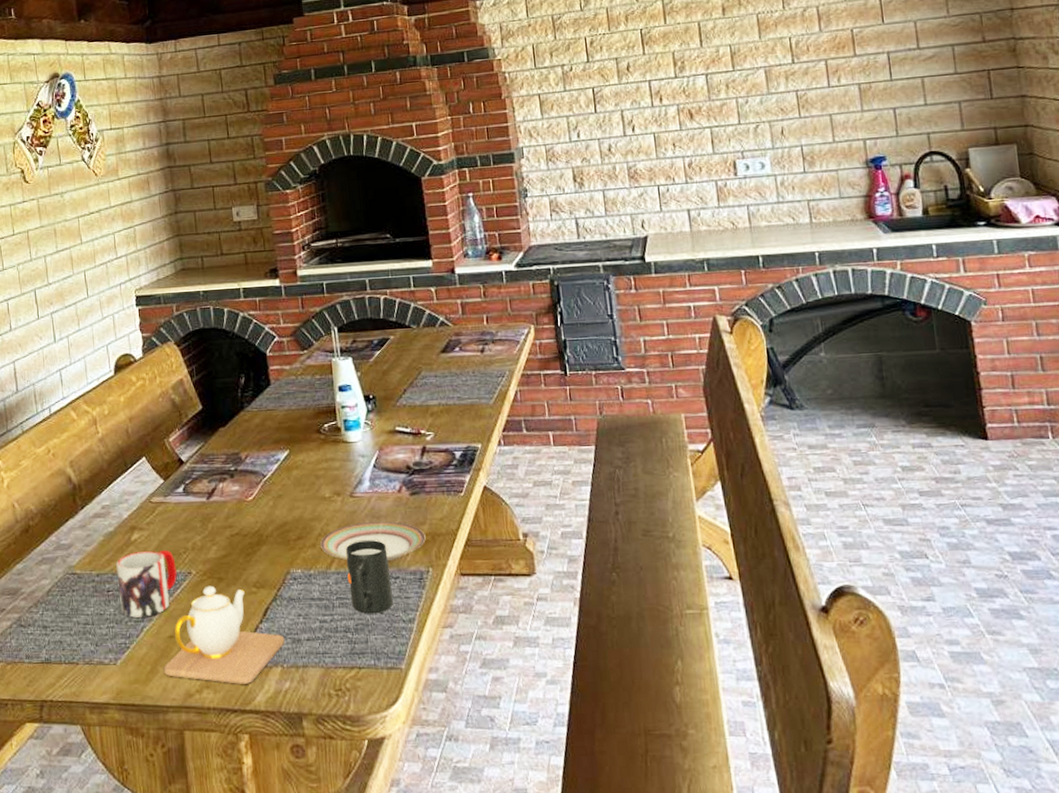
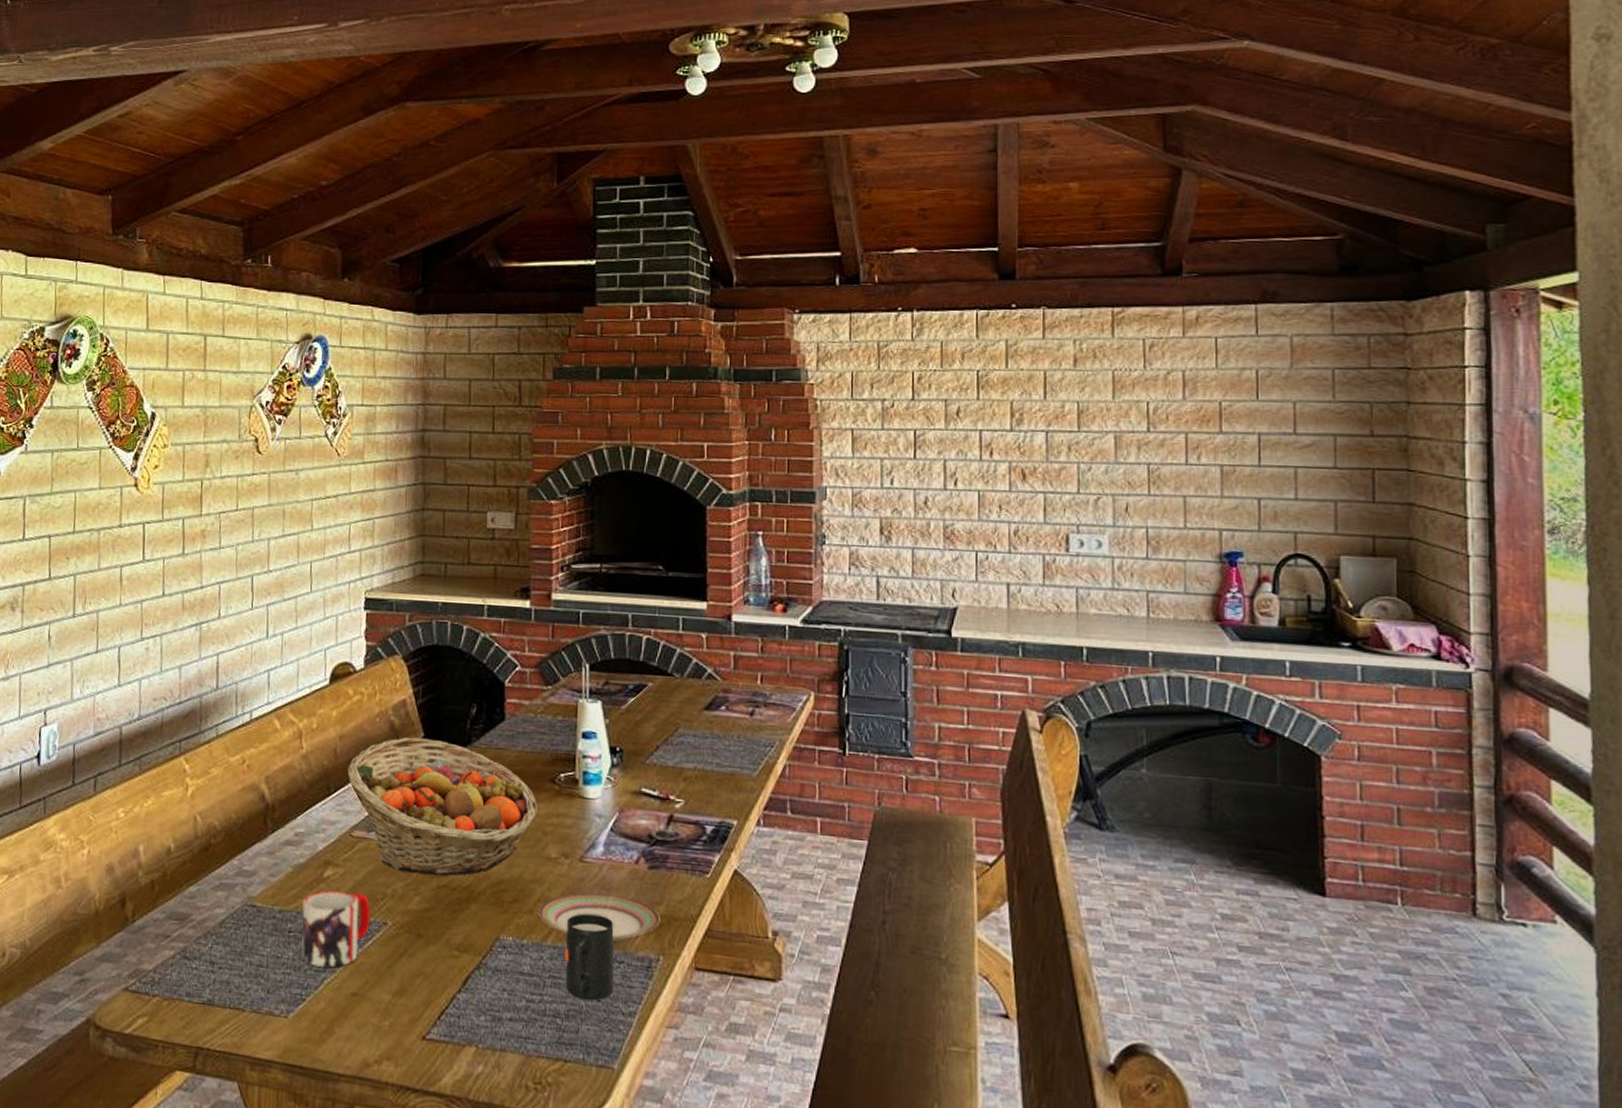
fruit basket: none [140,409,309,527] -> present [347,737,538,877]
teapot: present [164,585,285,684] -> none [341,941,484,1062]

